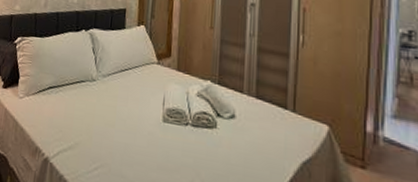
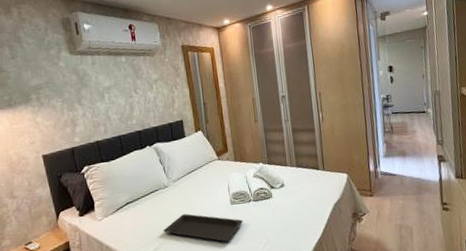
serving tray: none [80,117,174,166] -> present [162,214,243,242]

